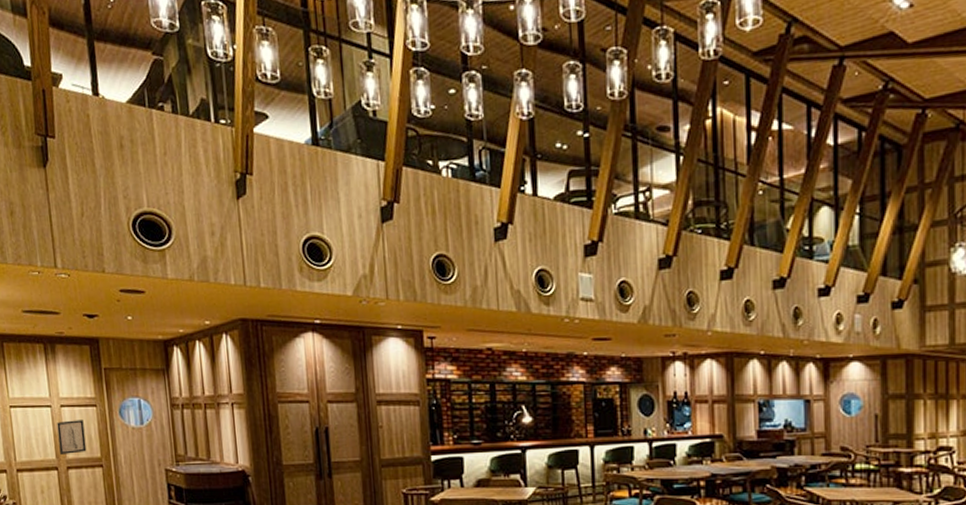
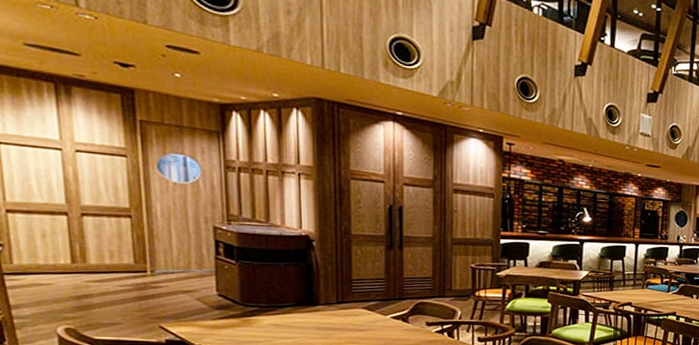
wall art: present [57,420,87,456] -> none [69,166,110,201]

